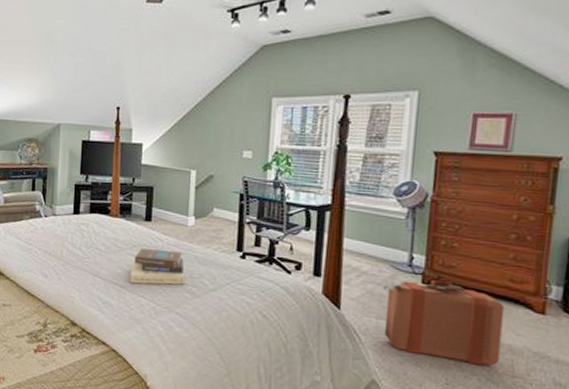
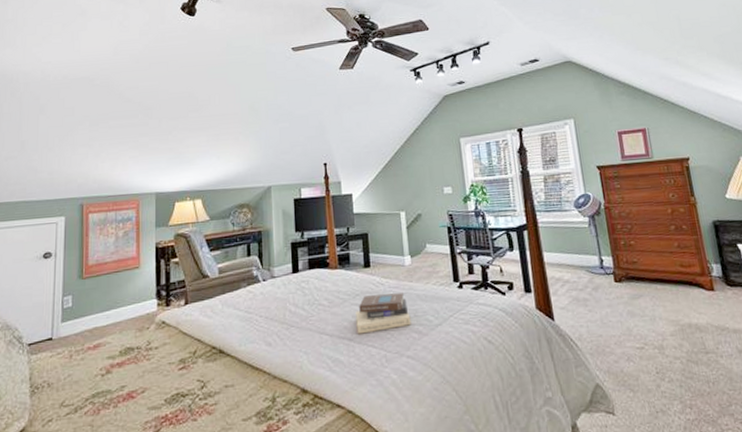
suitcase: present [382,279,505,366] -> none [584,275,692,350]

